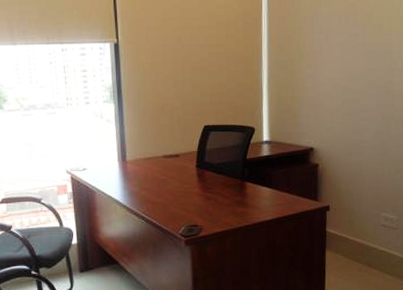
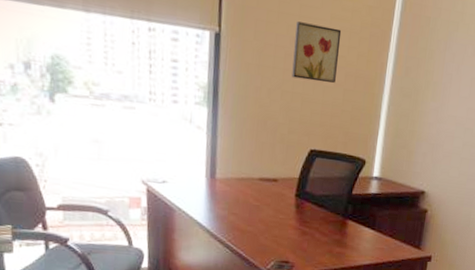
wall art: none [180,23,219,69] -> present [292,21,342,83]

